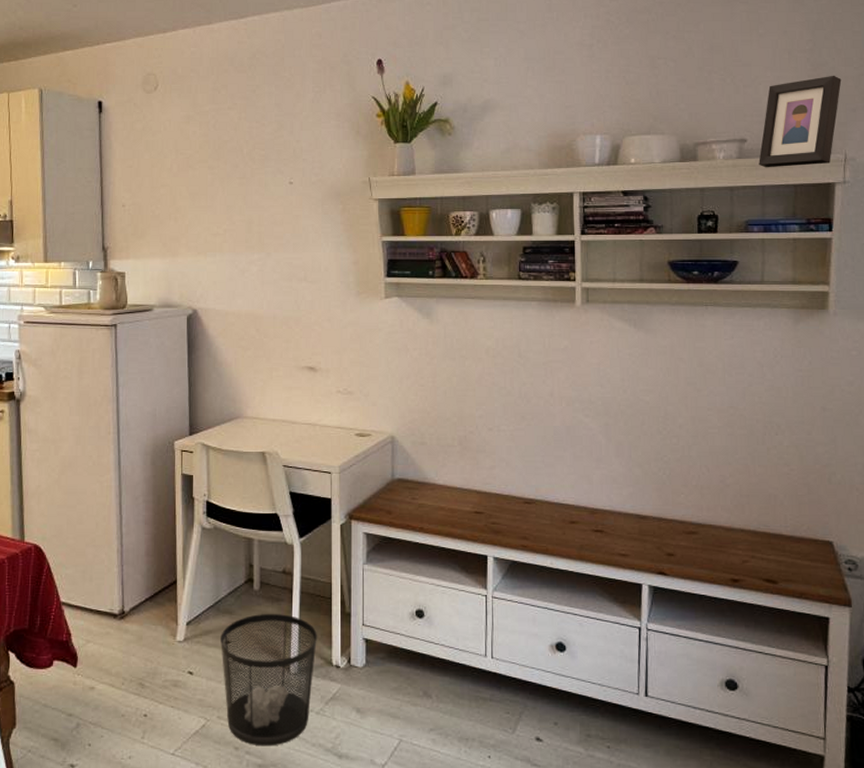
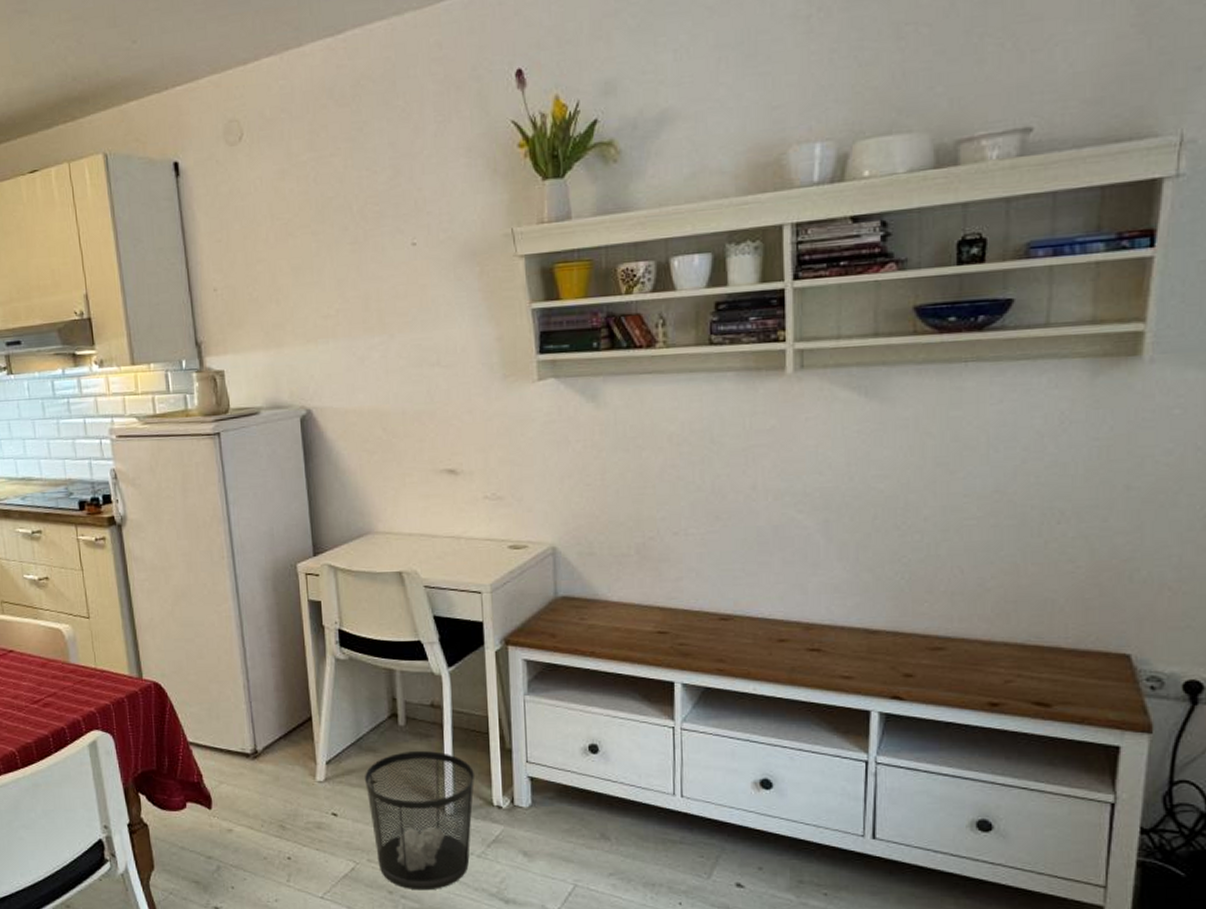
picture frame: present [759,75,842,168] -> none [1049,19,1183,166]

